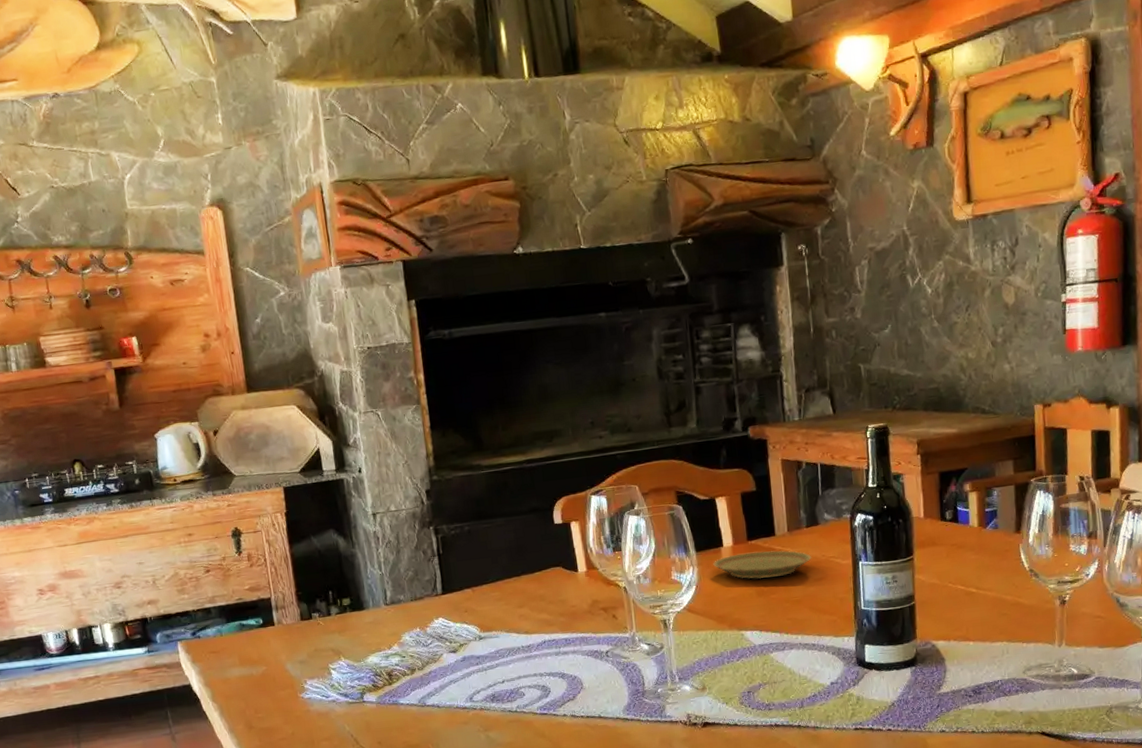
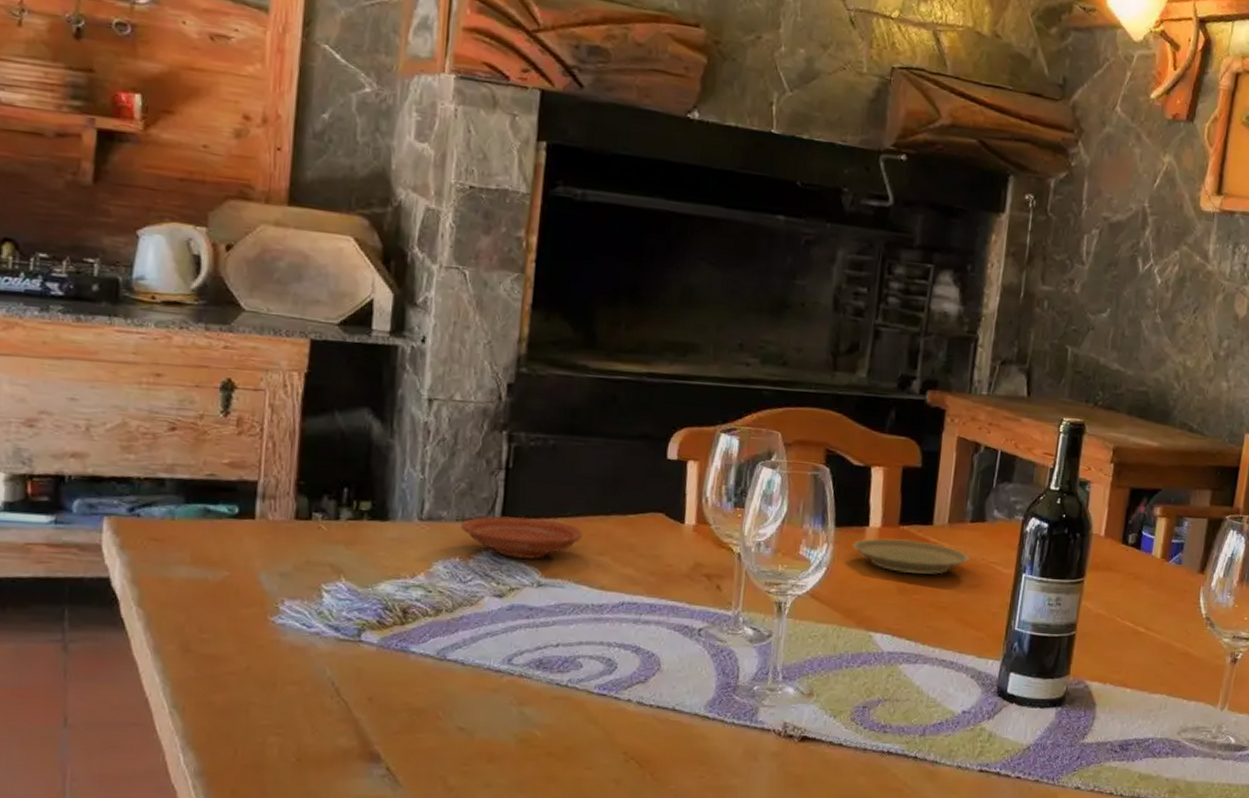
plate: none [415,588,505,622] -> present [461,515,583,560]

